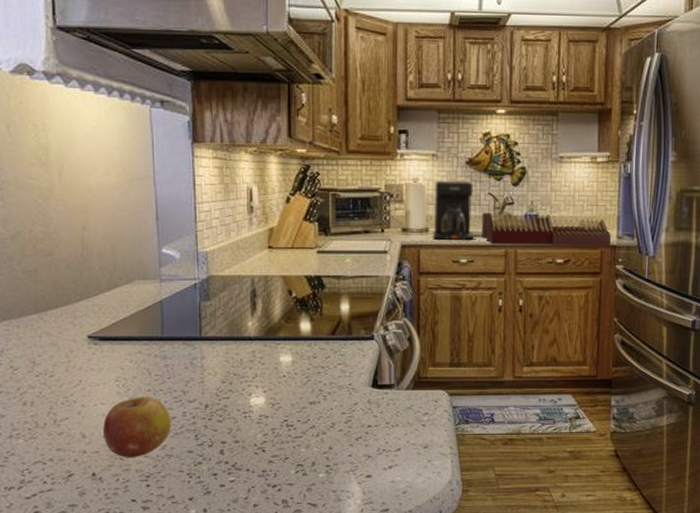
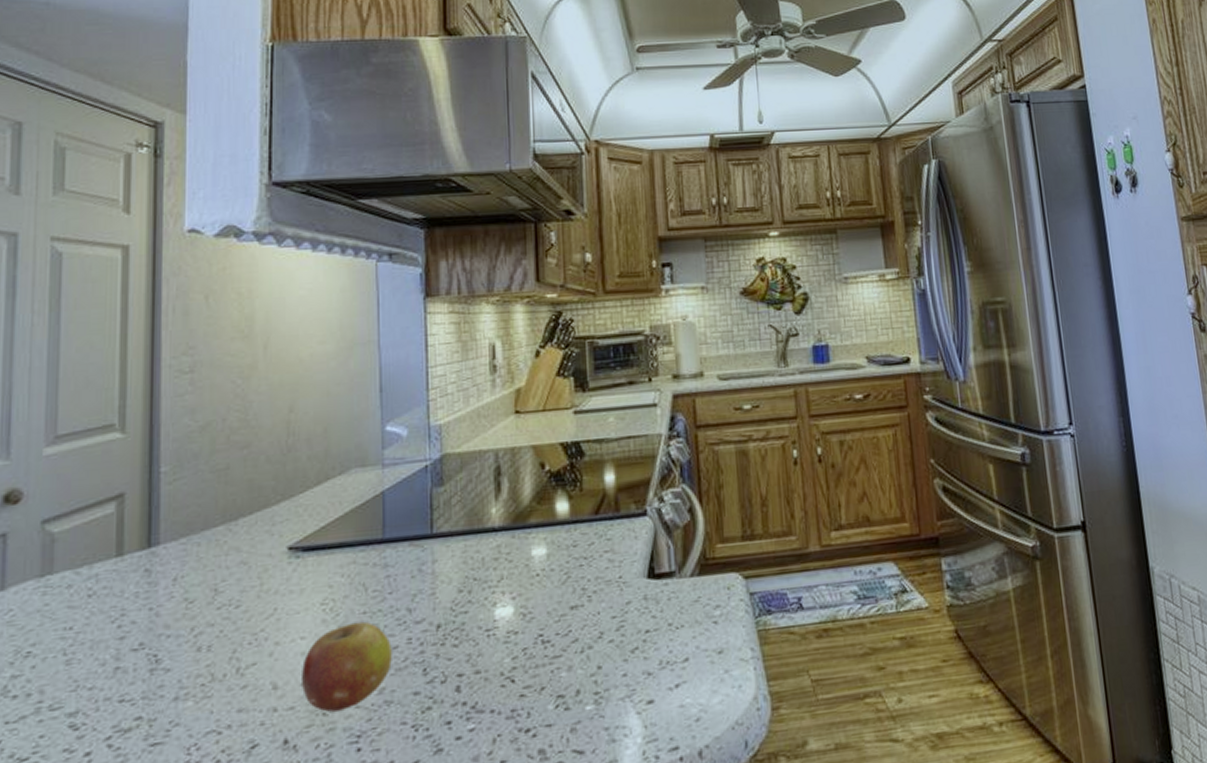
coffee maker: present [433,180,473,241] -> none [706,313,756,386]
architectural model: present [481,211,611,246] -> none [763,342,914,385]

